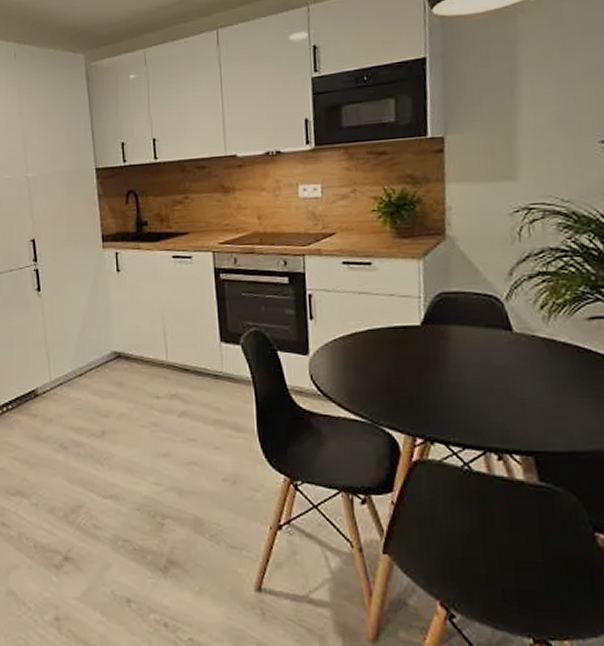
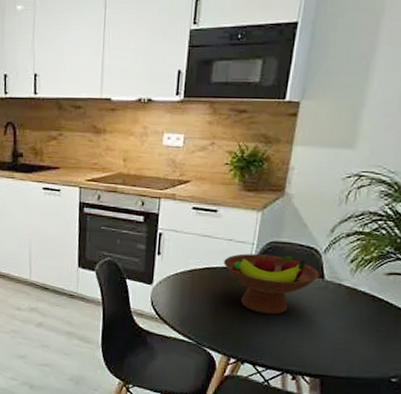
fruit bowl: none [388,307,506,379] -> present [223,253,320,315]

